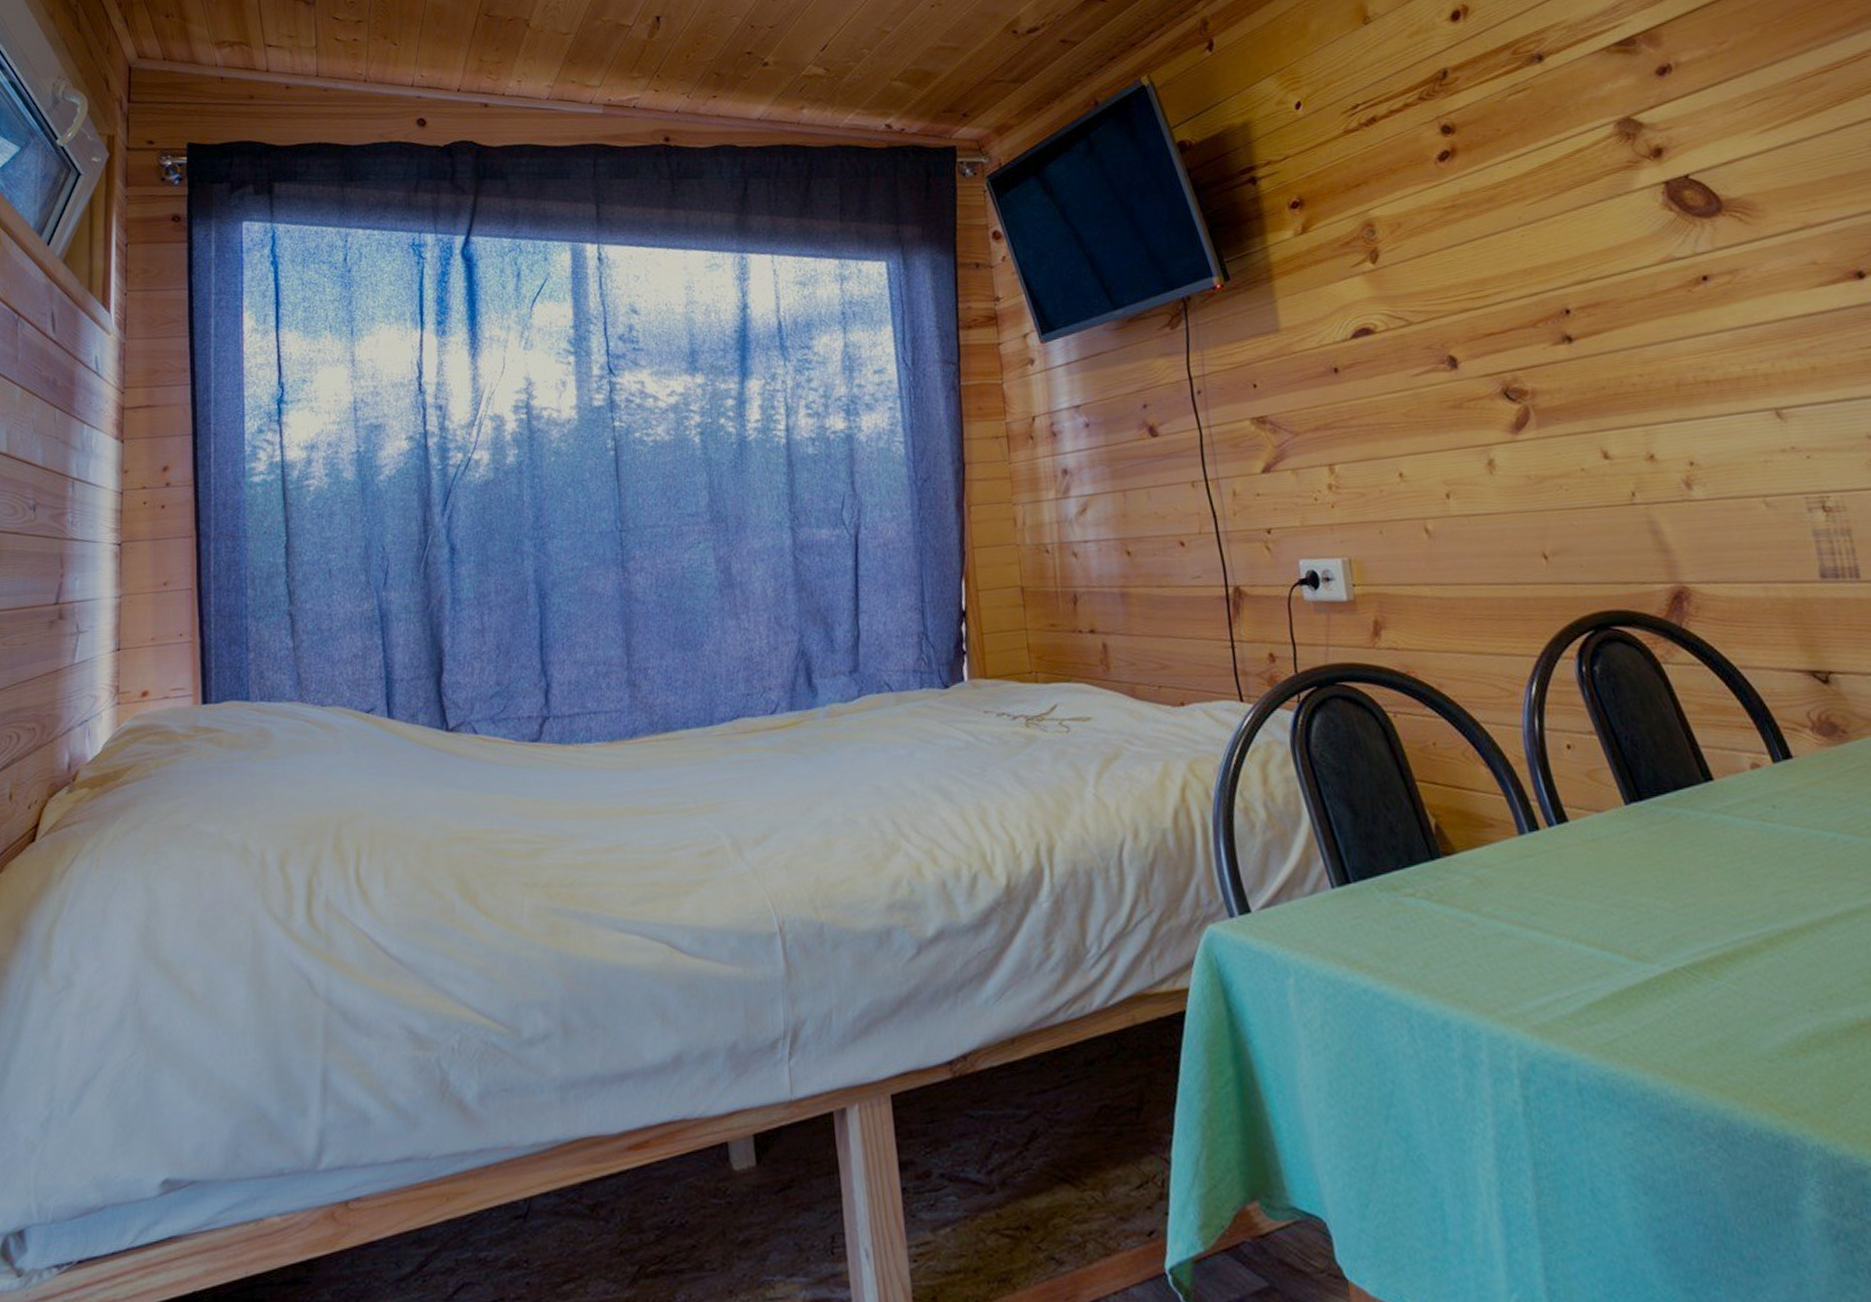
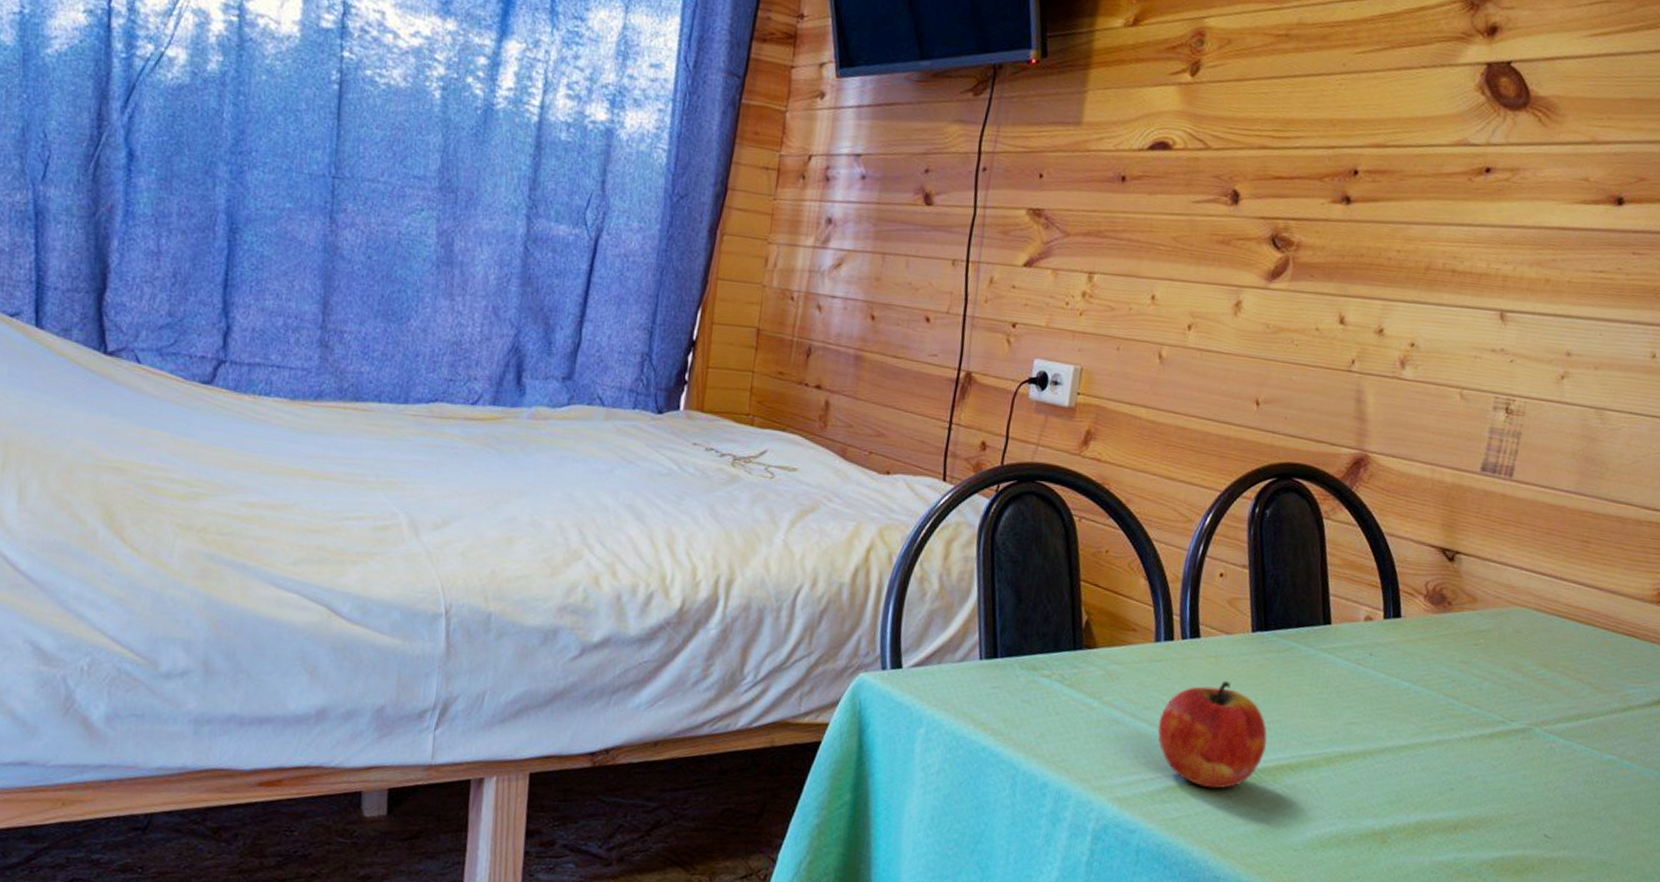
apple: none [1552,865,1691,998] -> present [1158,680,1267,789]

